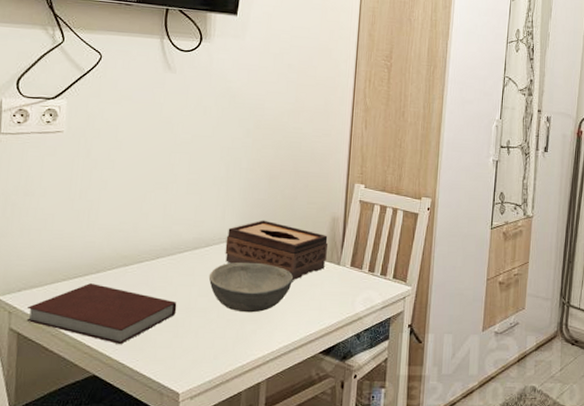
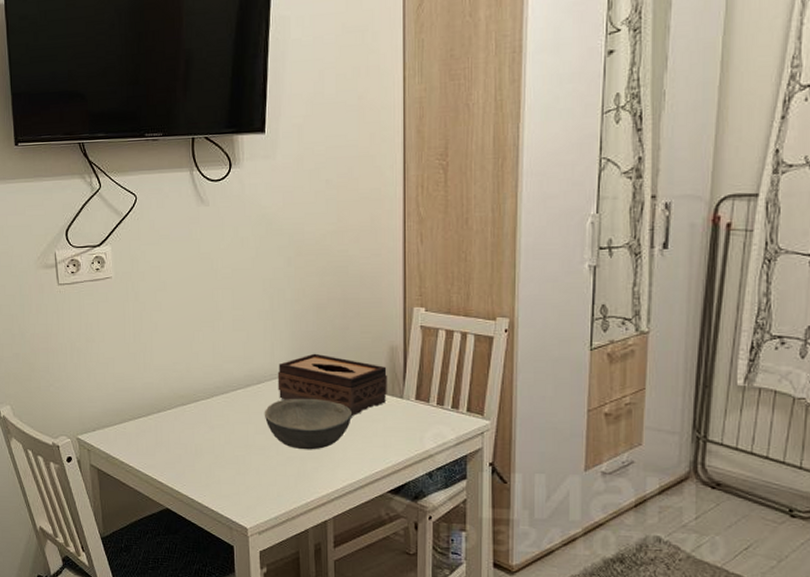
notebook: present [26,283,177,344] -> none [103,423,236,480]

